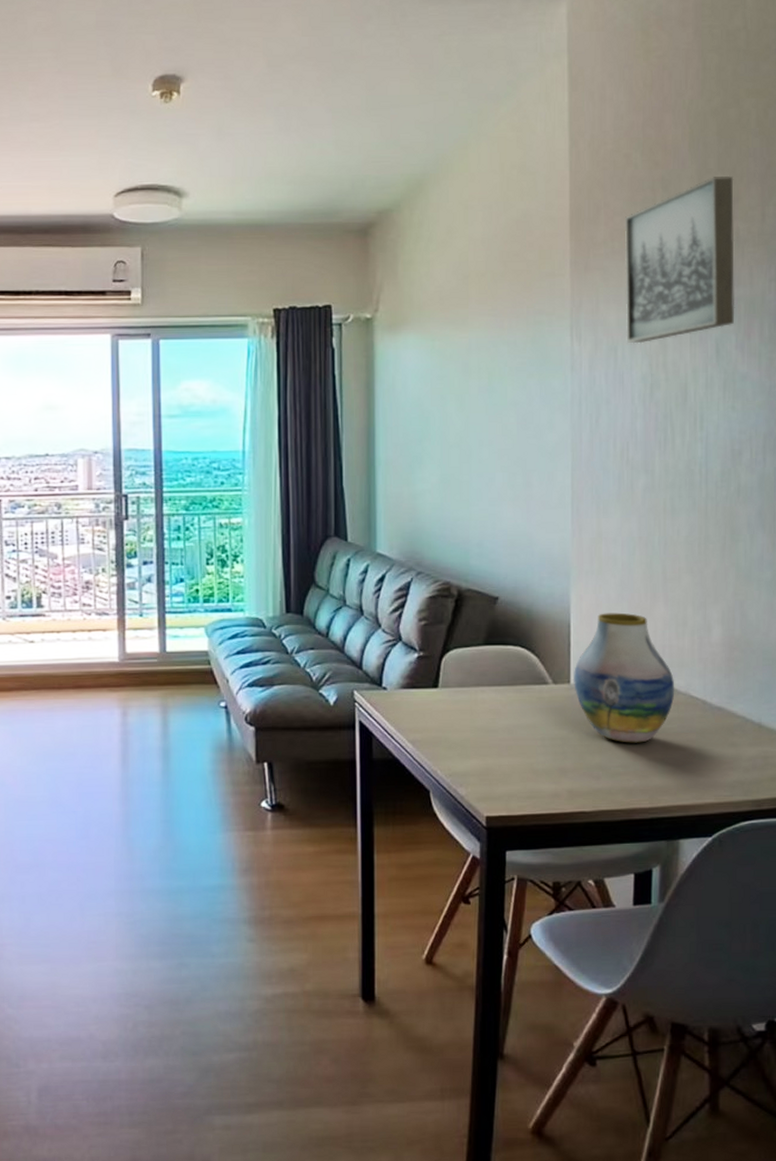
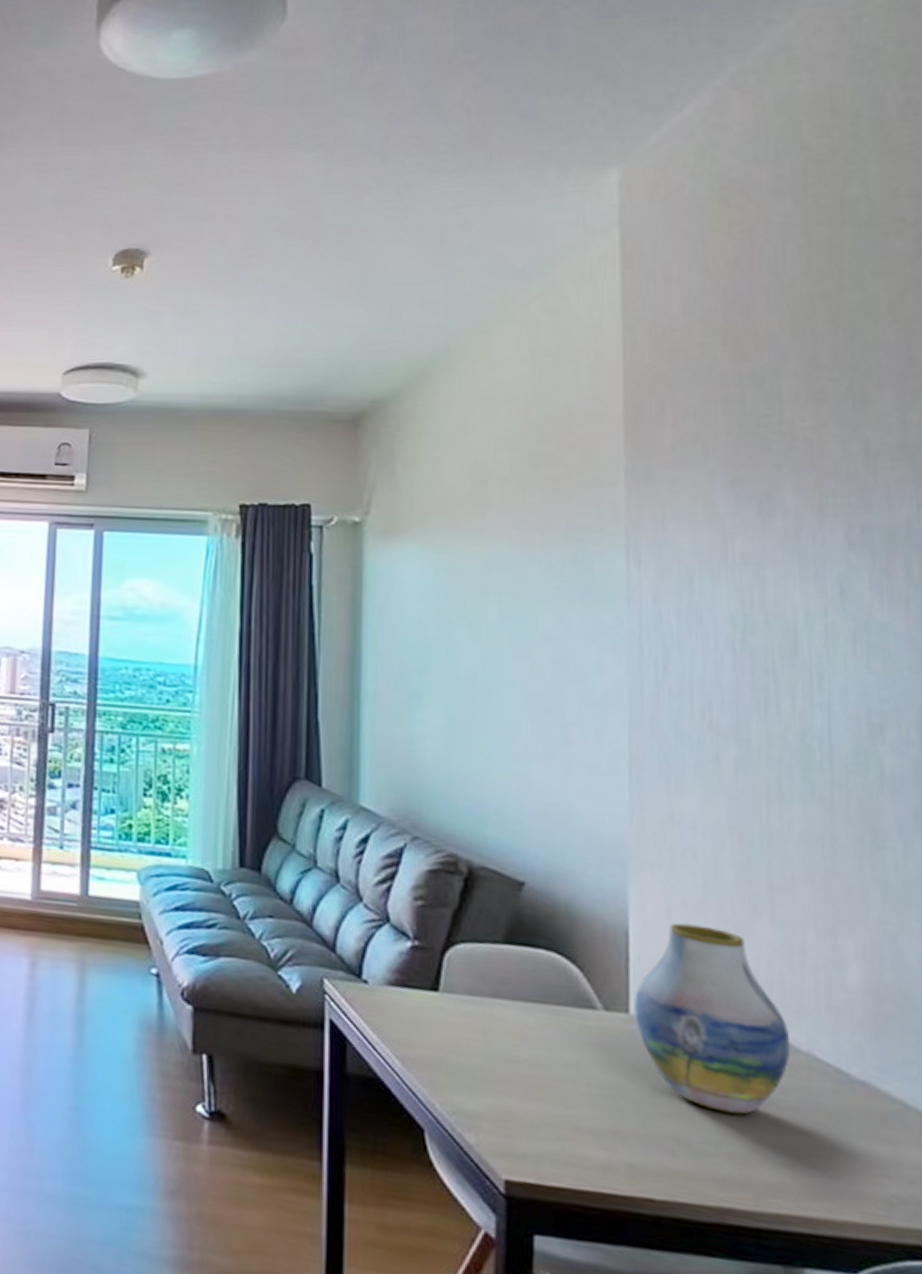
wall art: present [624,175,735,344] -> none [700,372,867,575]

